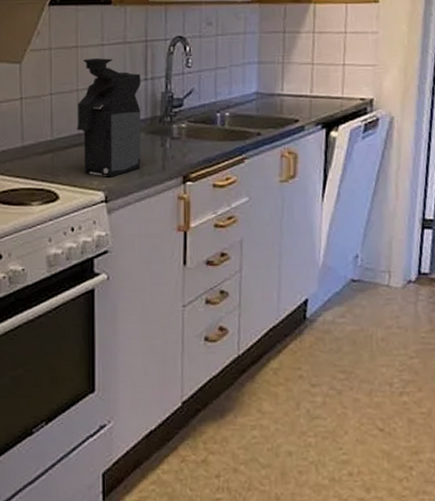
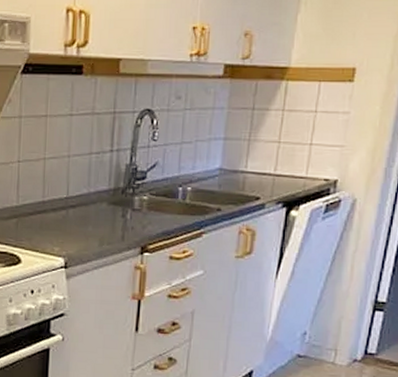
coffee maker: present [77,58,142,177] -> none [41,128,107,245]

